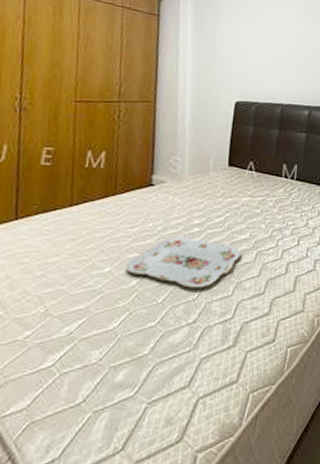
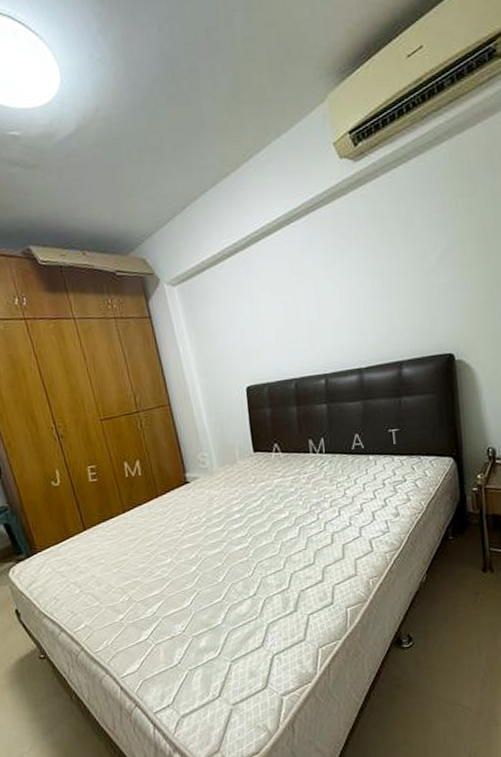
serving tray: present [125,236,241,288] -> none [183,523,285,567]

